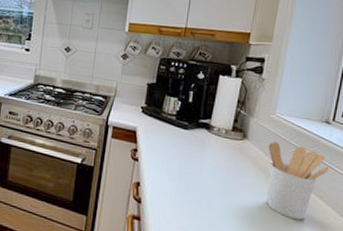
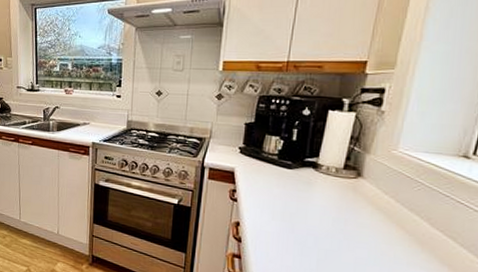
utensil holder: present [266,142,330,221] -> none [385,179,467,263]

